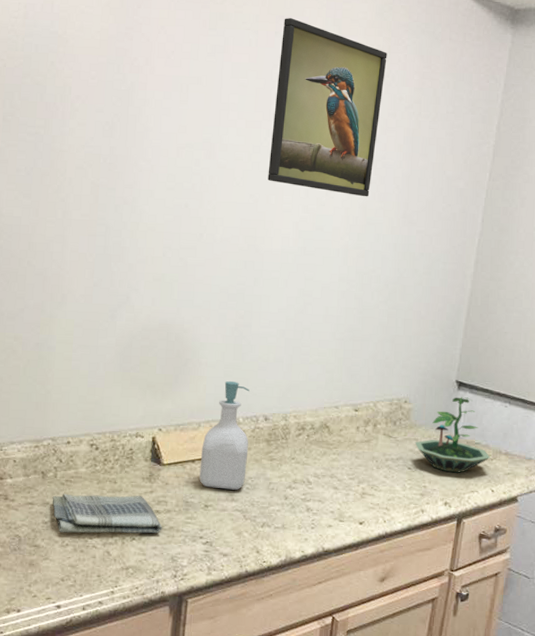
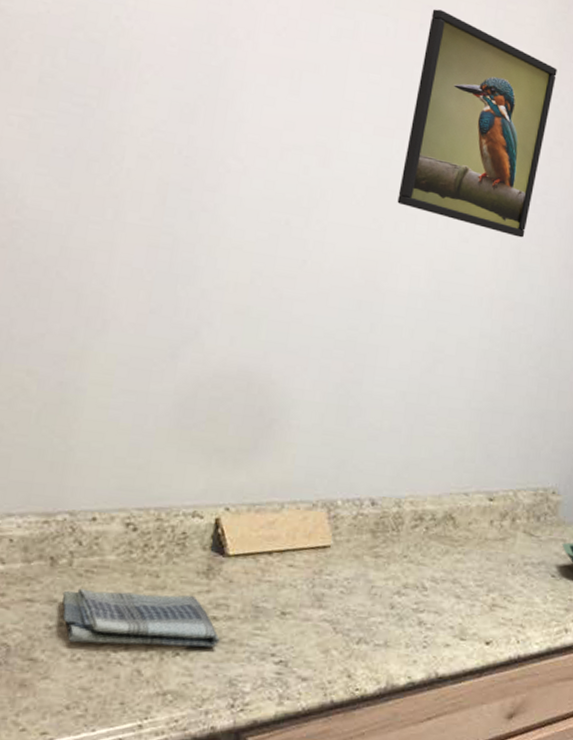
soap bottle: present [199,380,250,490] -> none [276,451,354,594]

